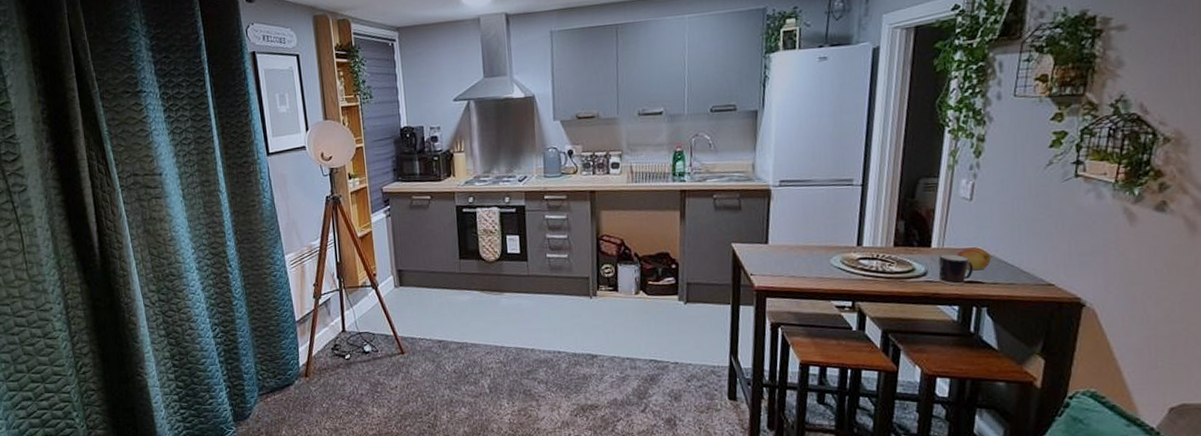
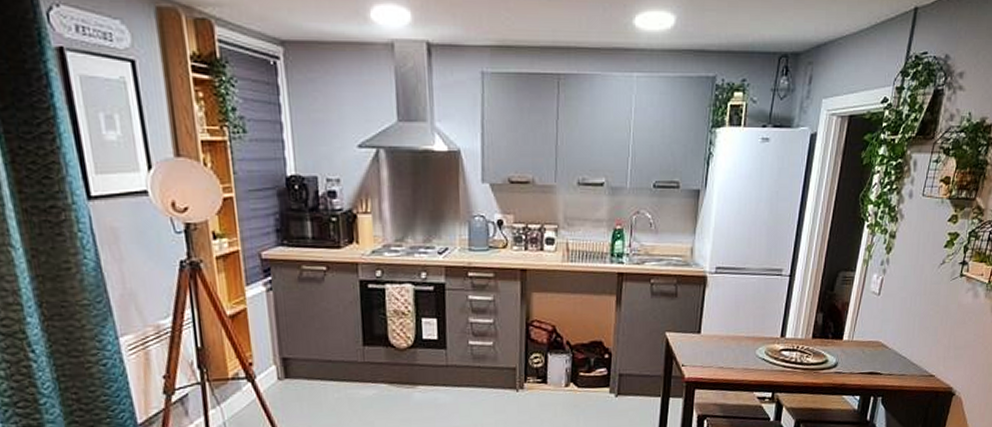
mug: present [938,253,974,286] -> none [846,346,875,377]
fruit: present [956,247,991,271] -> none [862,340,890,363]

